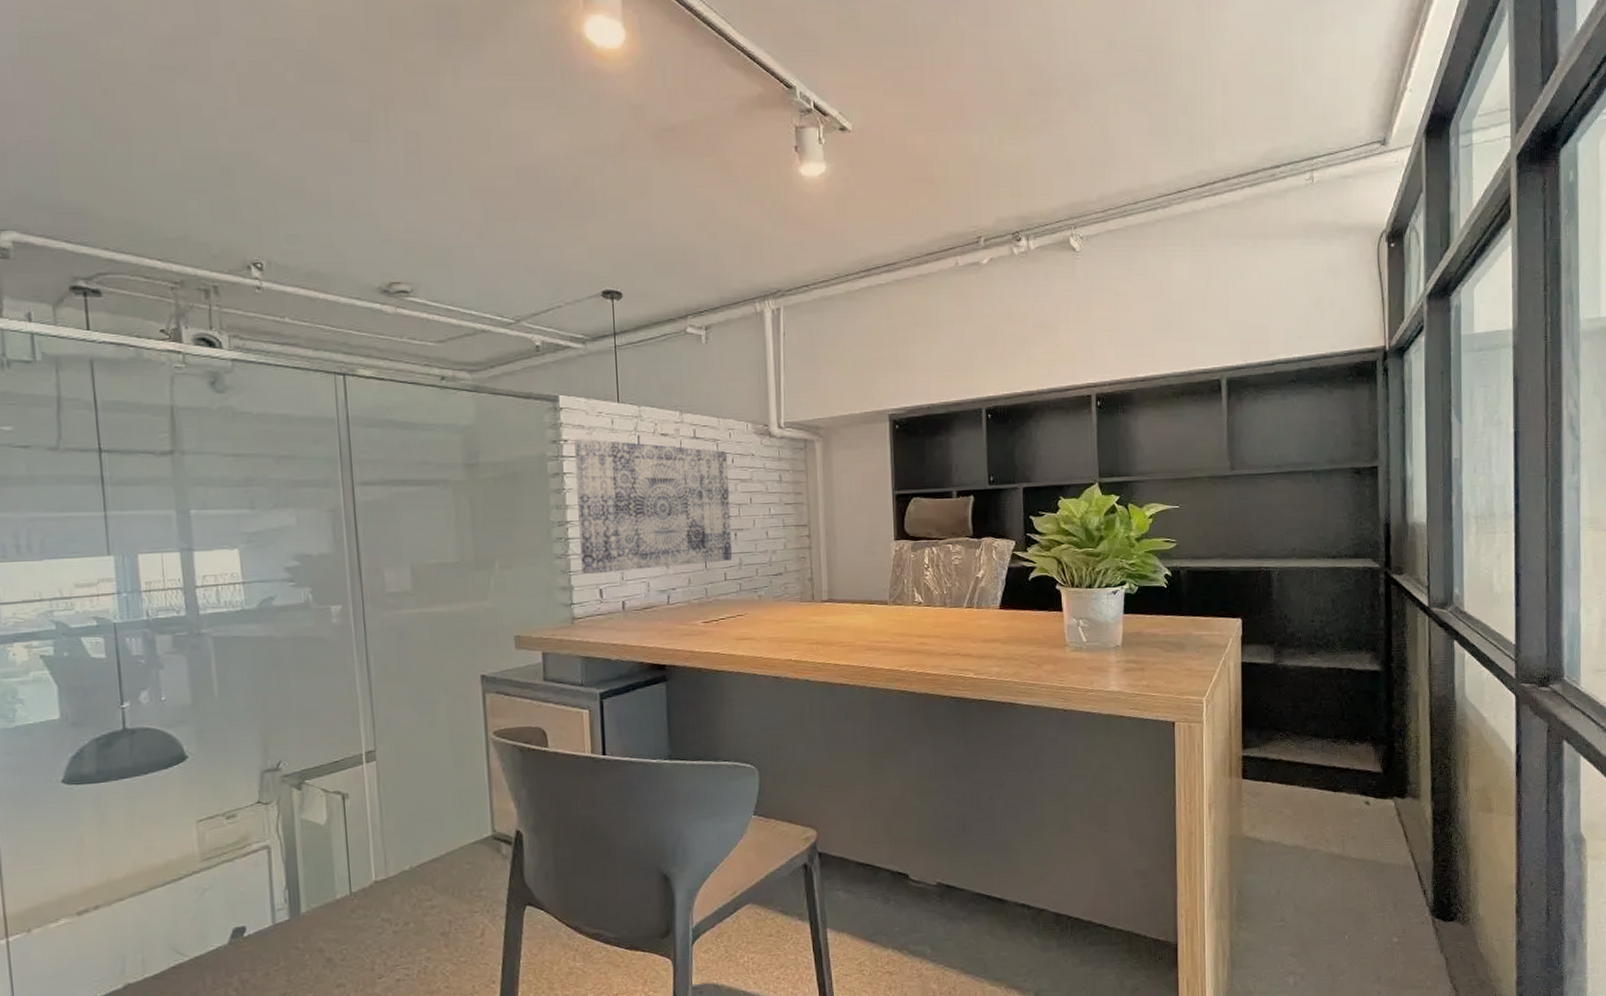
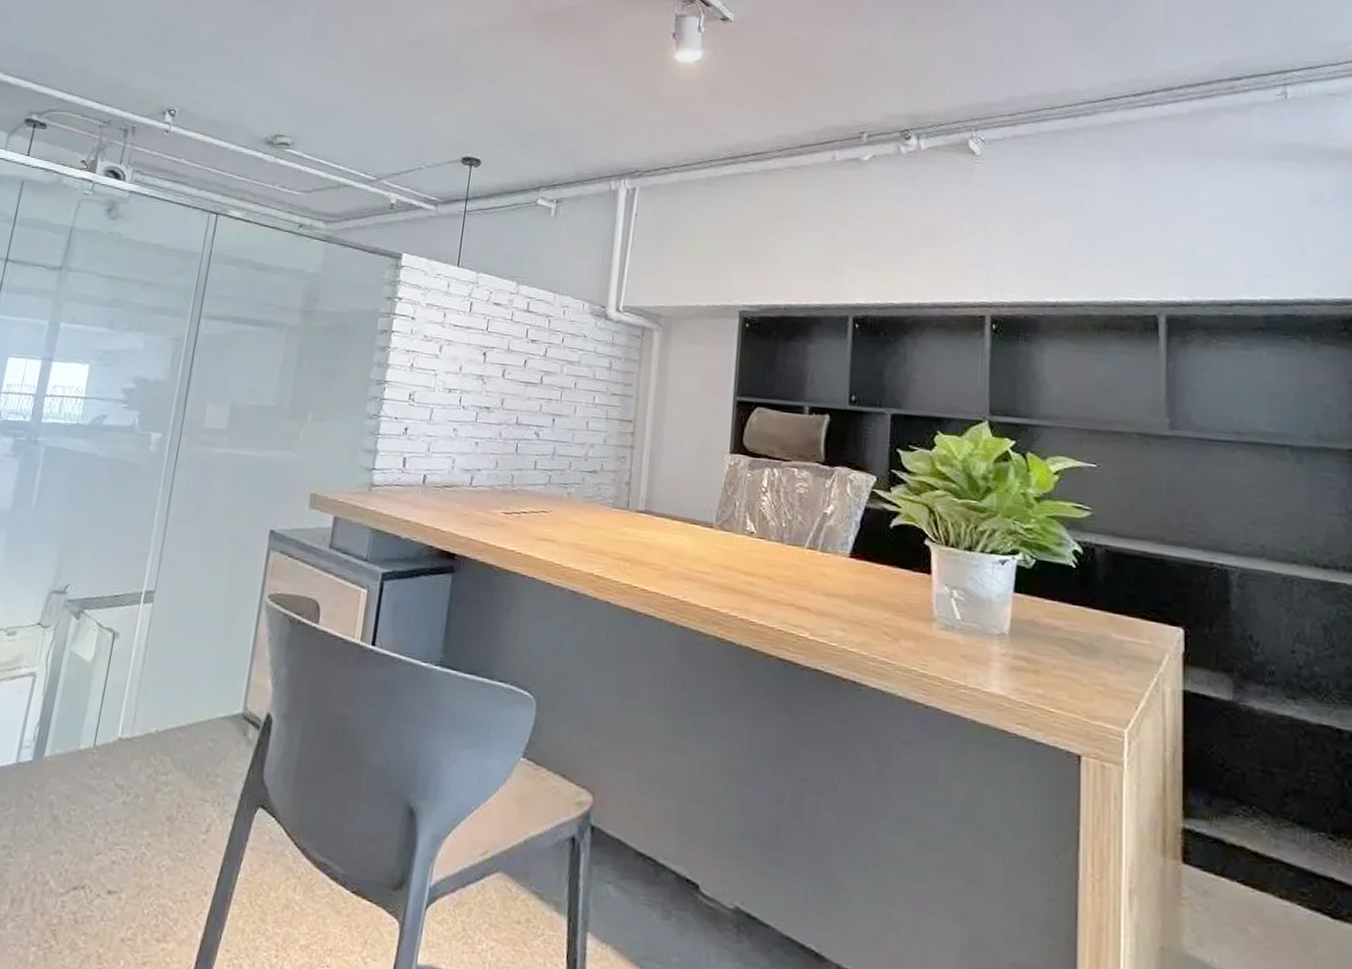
wall art: present [574,438,733,574] -> none [390,298,559,448]

